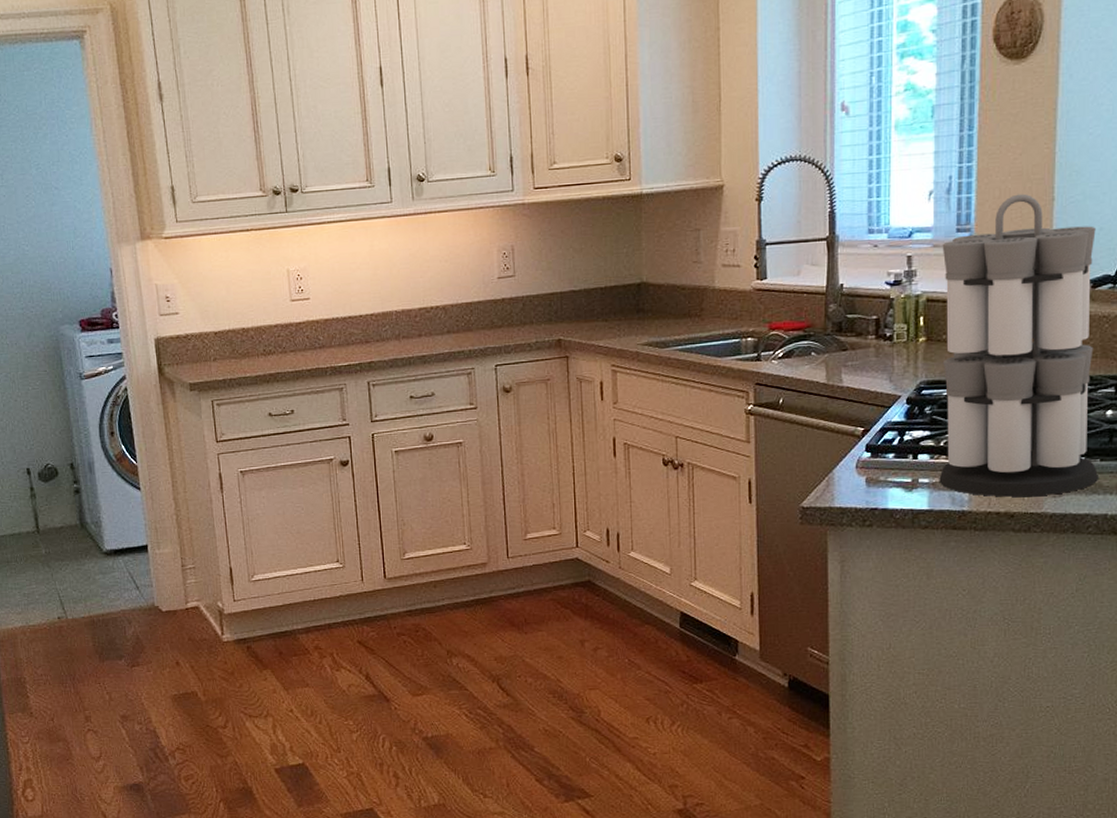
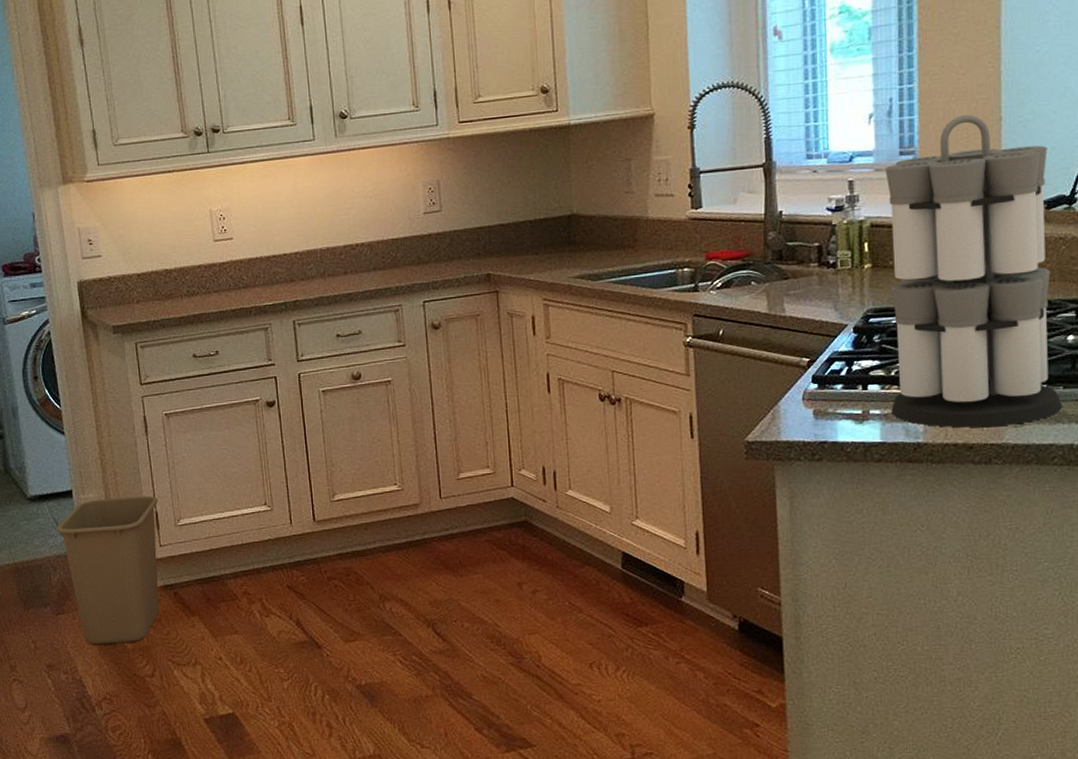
garbage can: none [131,551,233,696] -> present [56,495,160,645]

